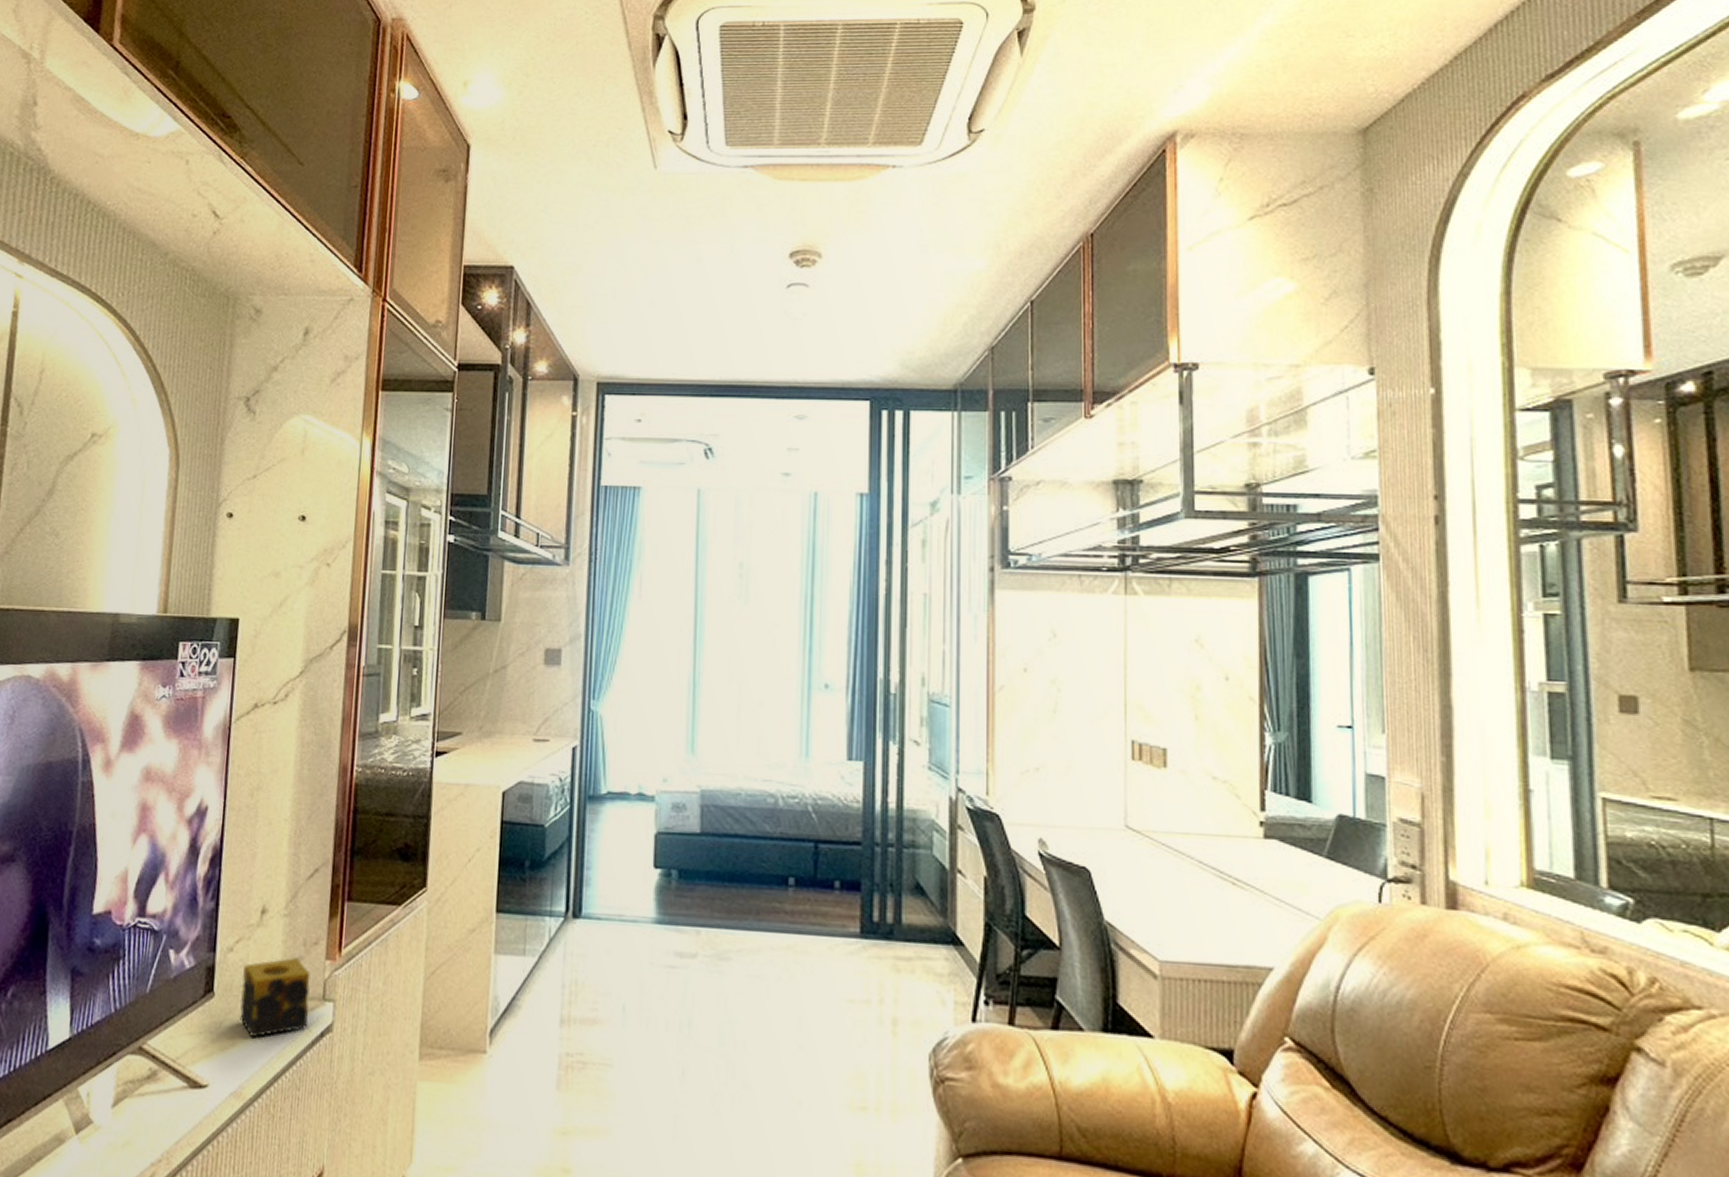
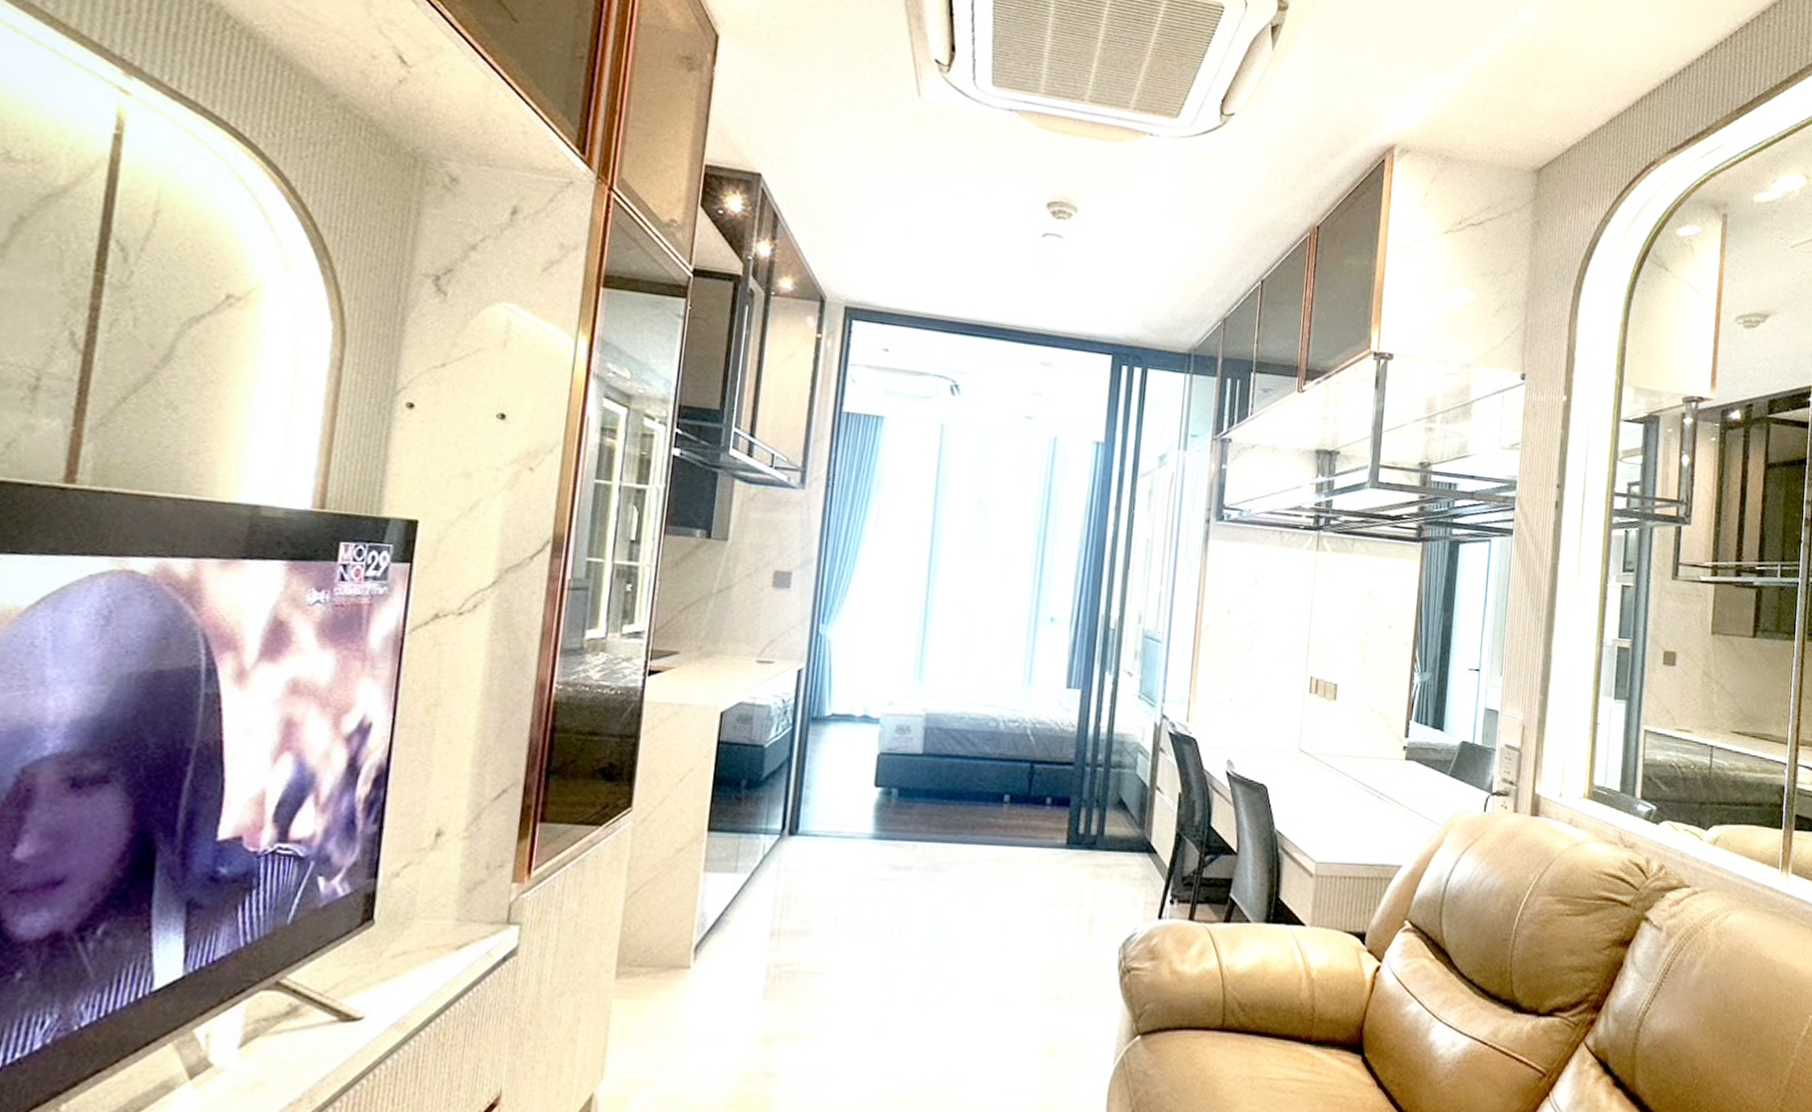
candle: present [239,958,311,1037] -> none [405,881,494,965]

